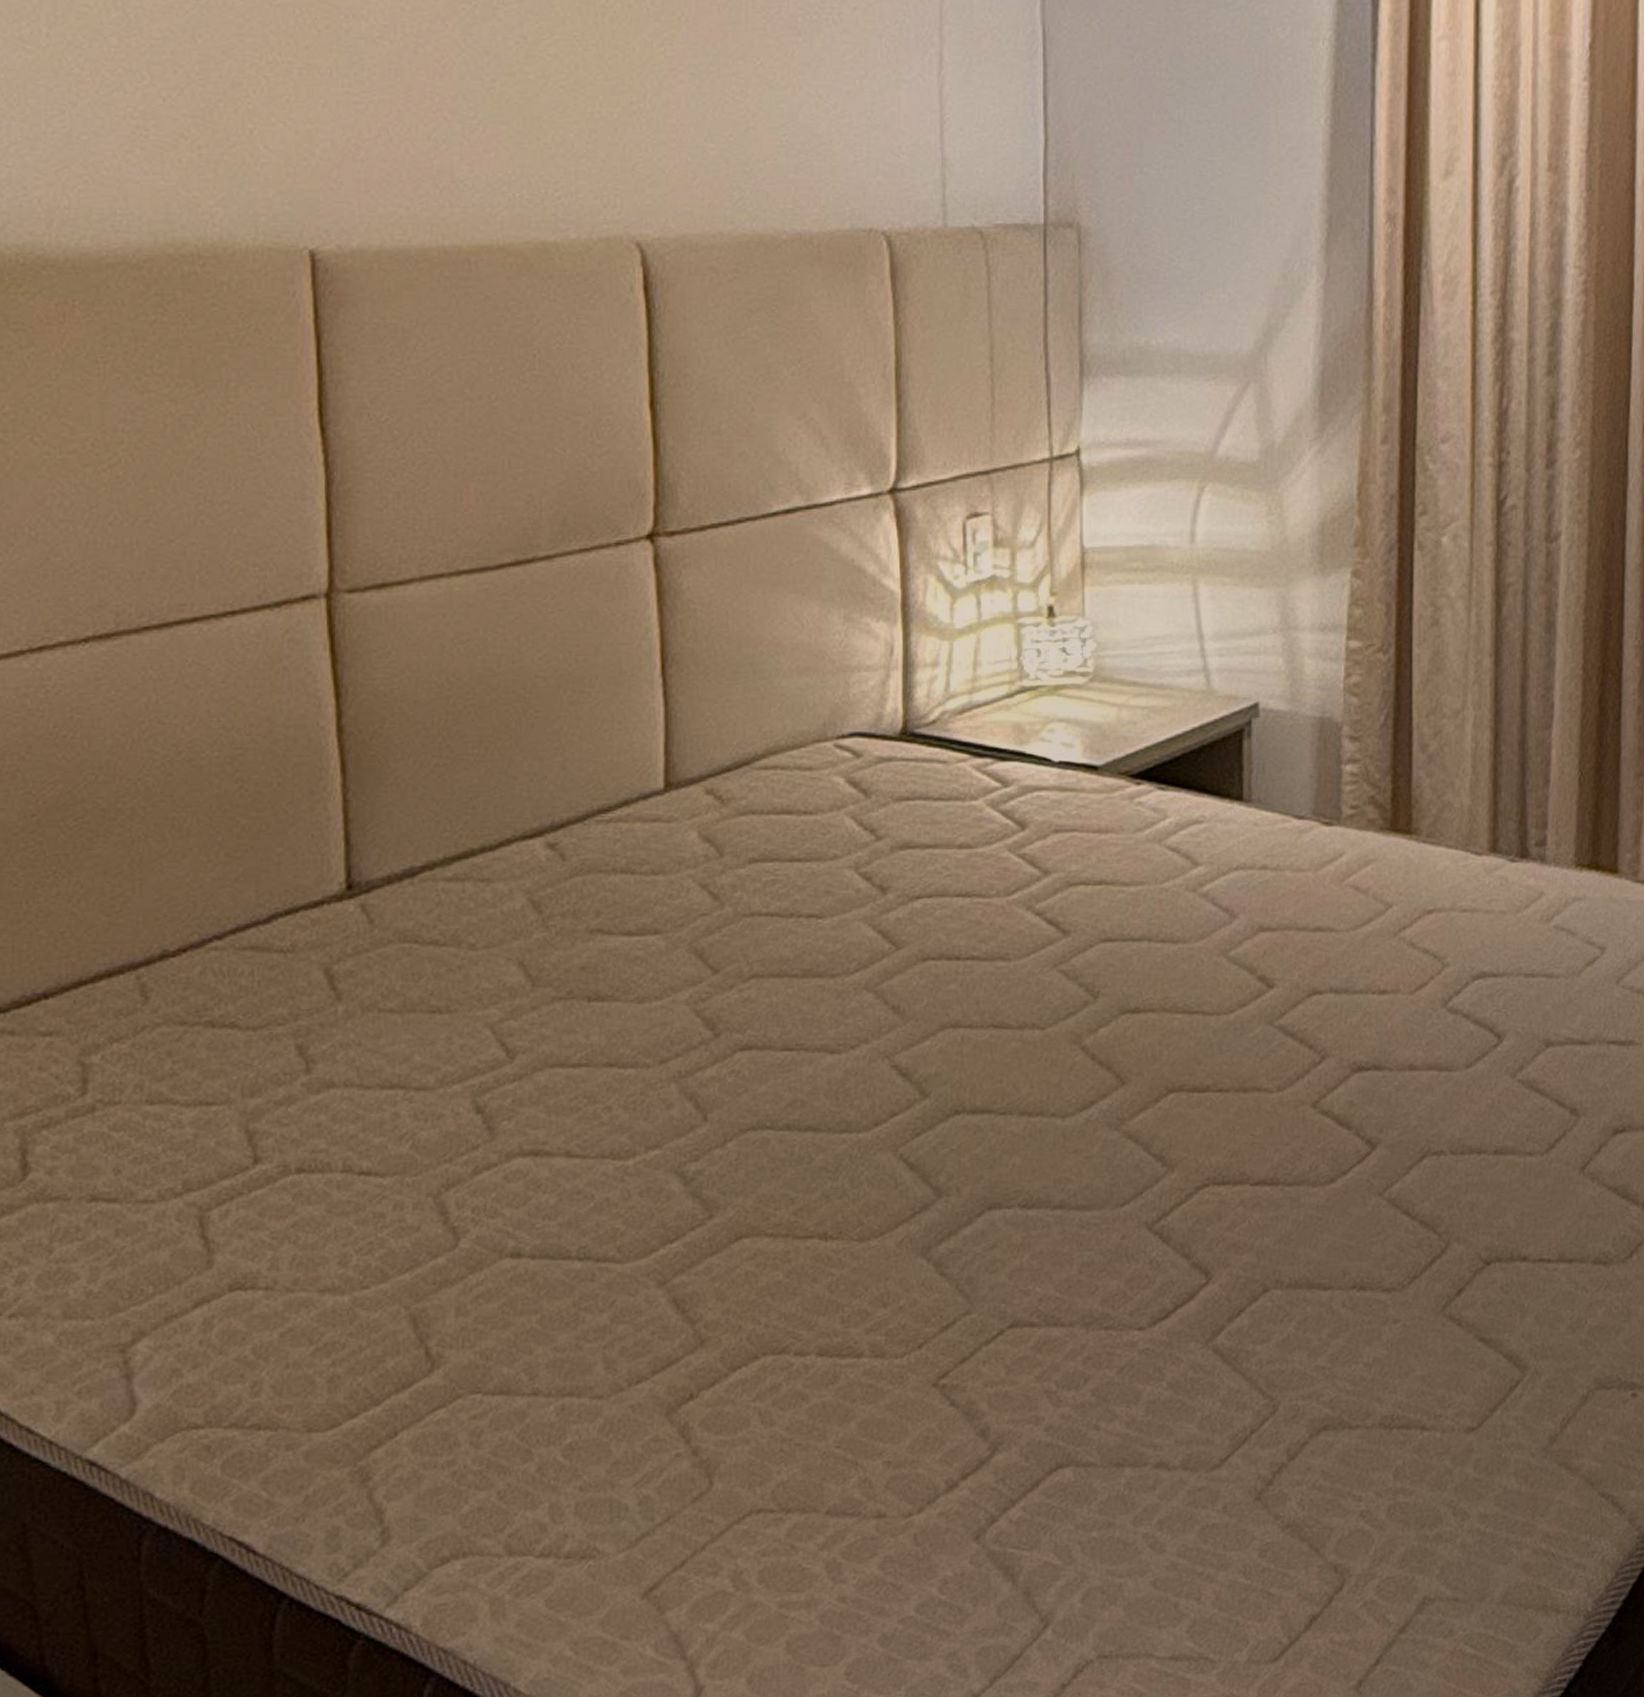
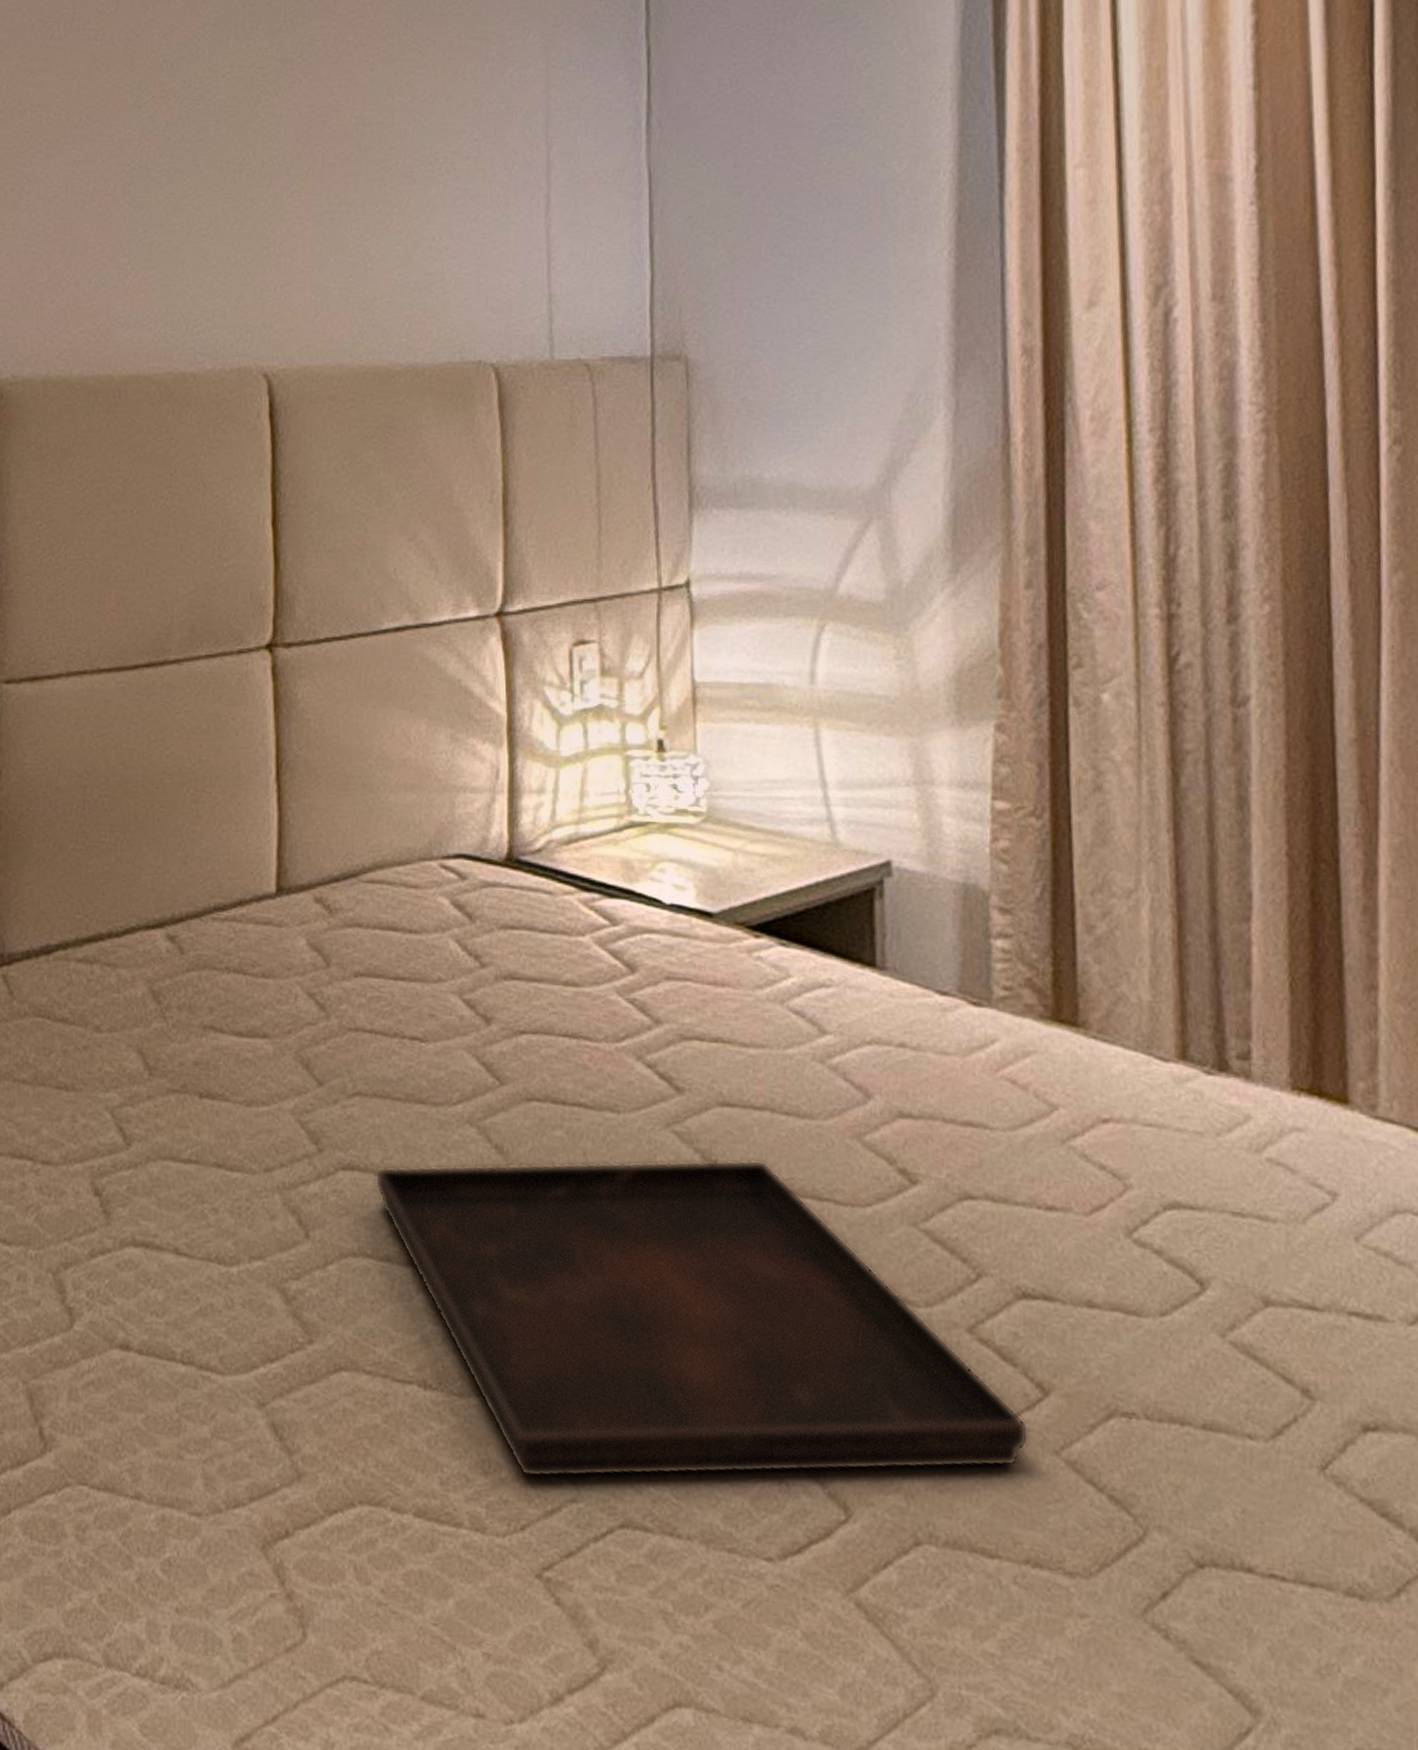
serving tray: none [773,986,1359,1301] -> present [375,1159,1029,1479]

